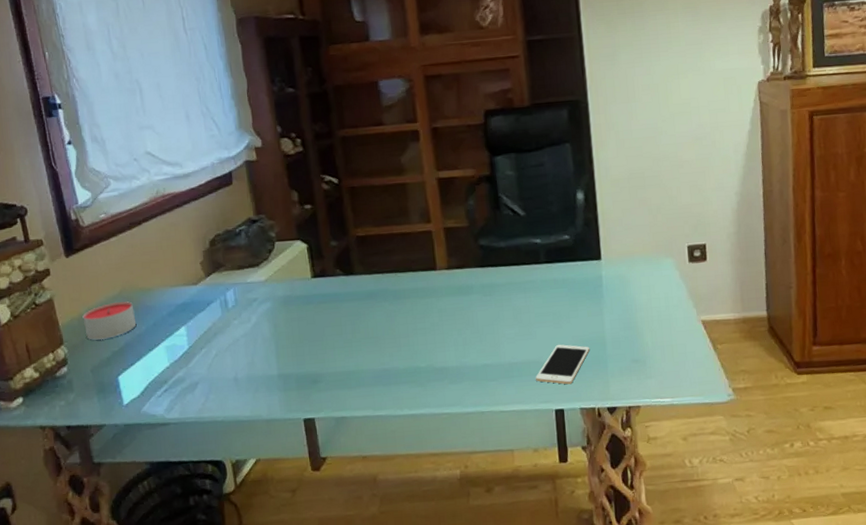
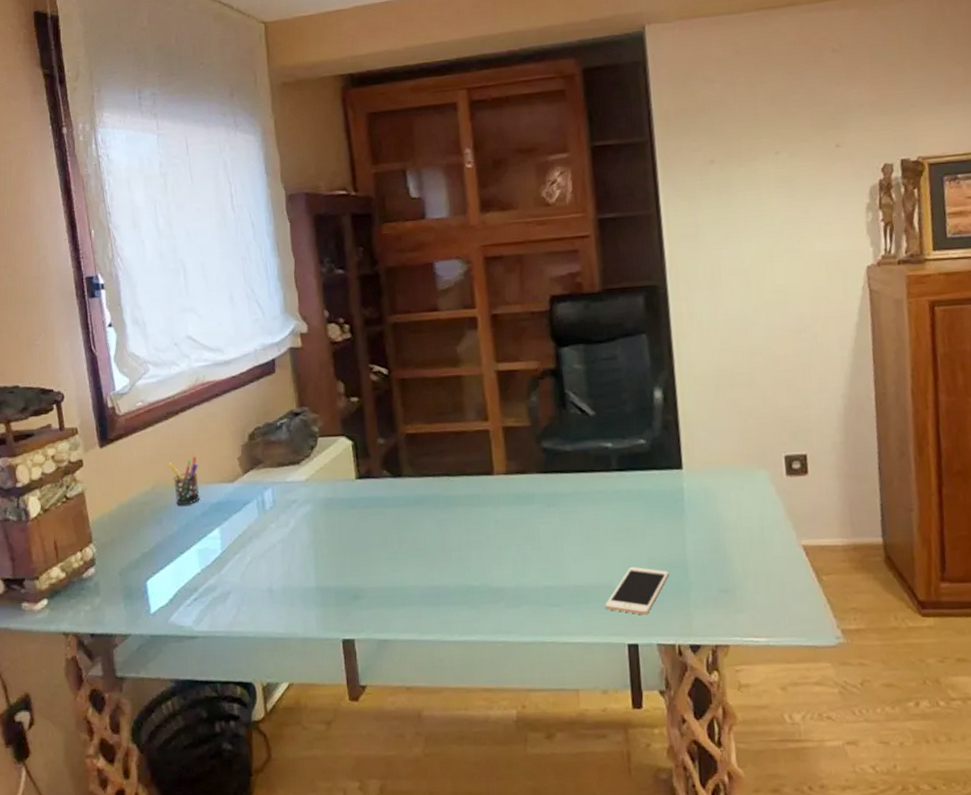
candle: present [82,301,137,341] -> none [113,497,169,540]
pen holder: none [133,262,166,308] -> present [168,456,200,506]

